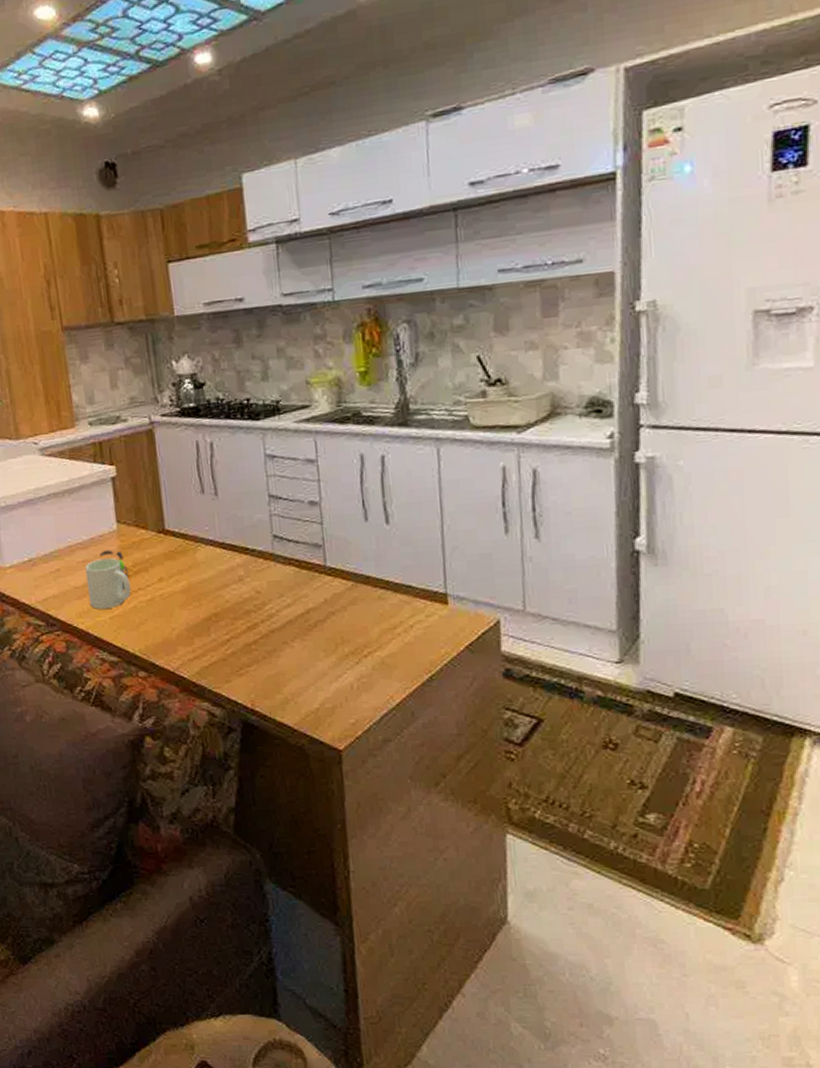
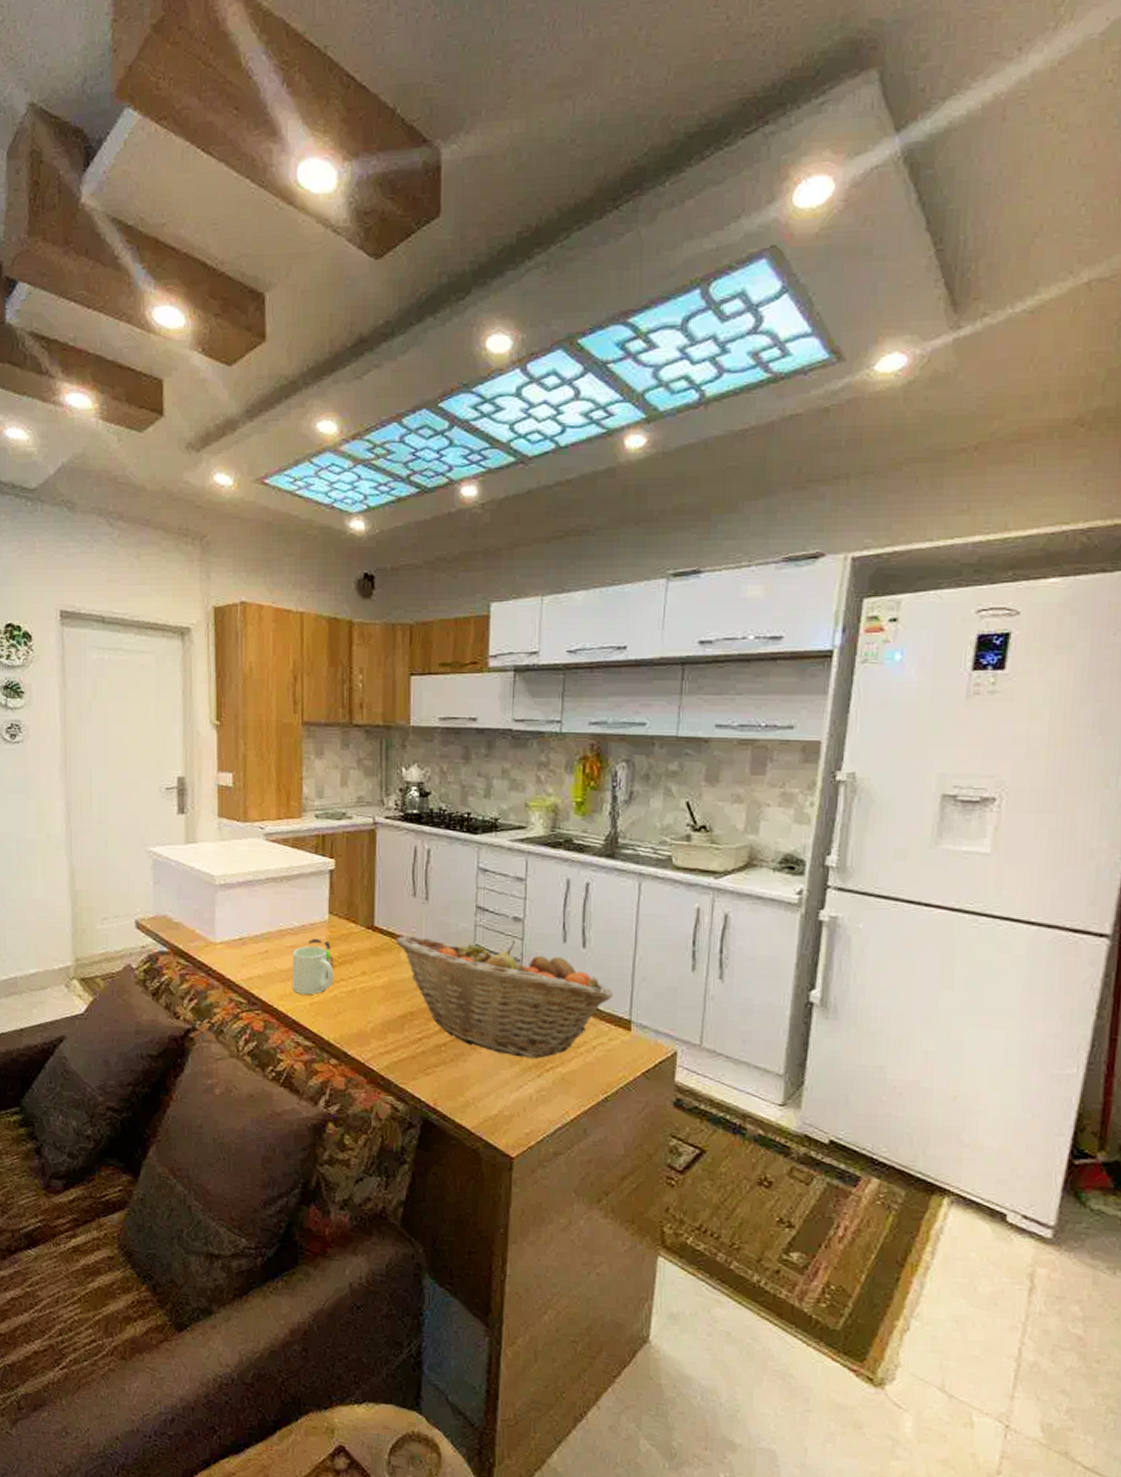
fruit basket: none [190,526,424,646] -> present [396,935,613,1059]

